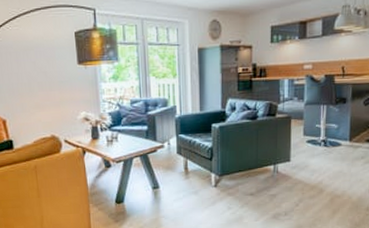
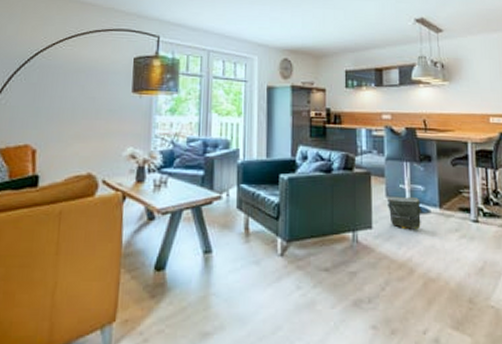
bag: none [304,134,334,160] -> present [388,196,422,230]

